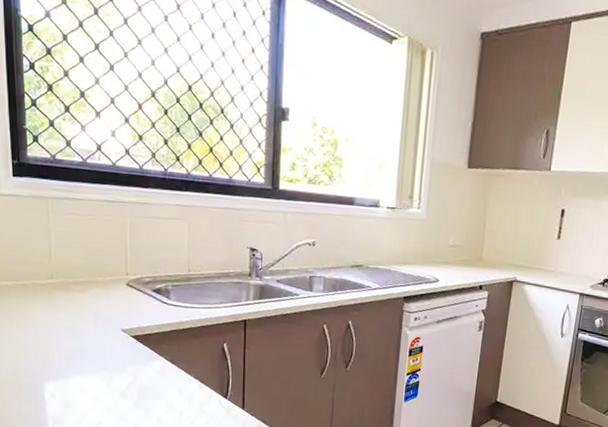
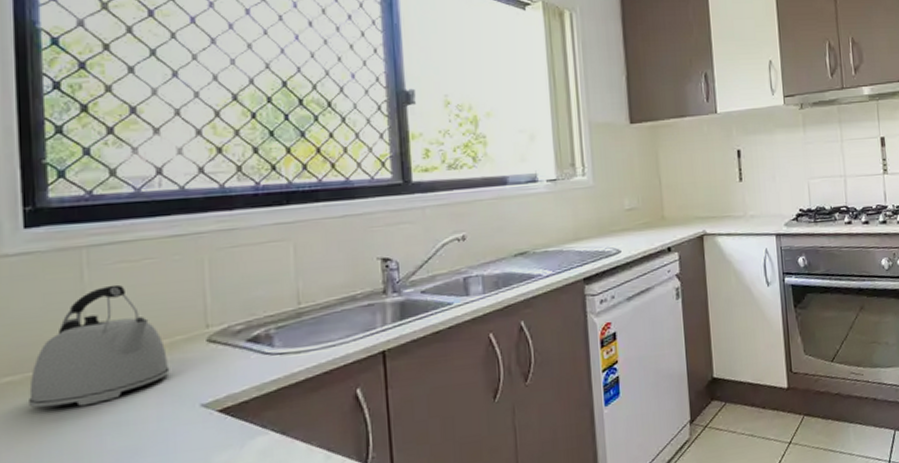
kettle: none [17,230,102,313] -> present [27,284,170,408]

